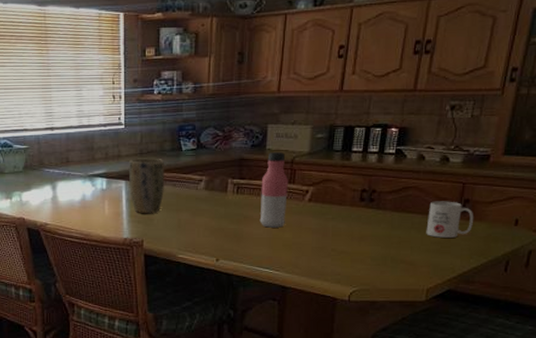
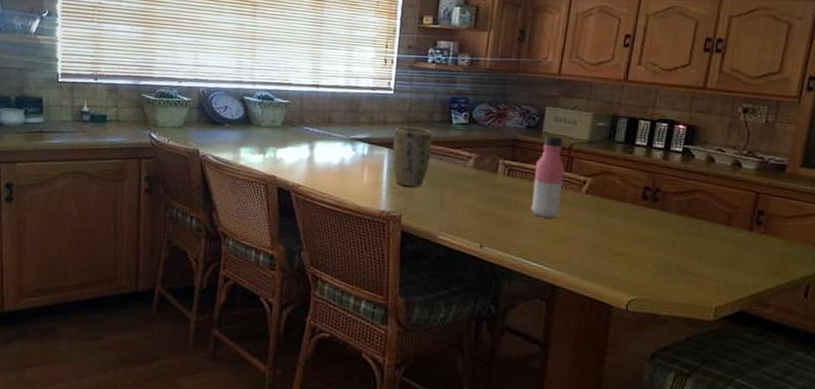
mug: present [426,201,473,238] -> none [715,208,768,252]

